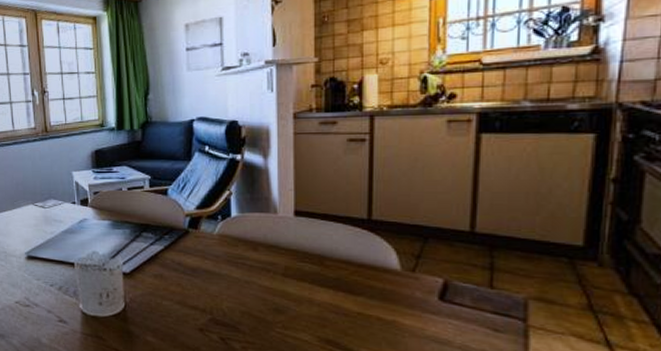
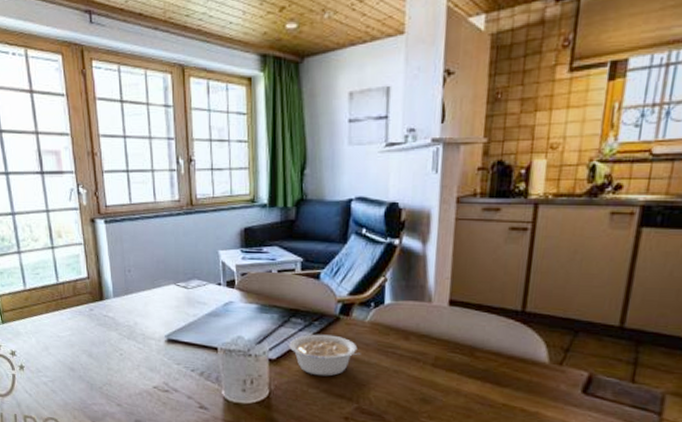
legume: none [141,247,212,288] -> present [289,334,361,376]

